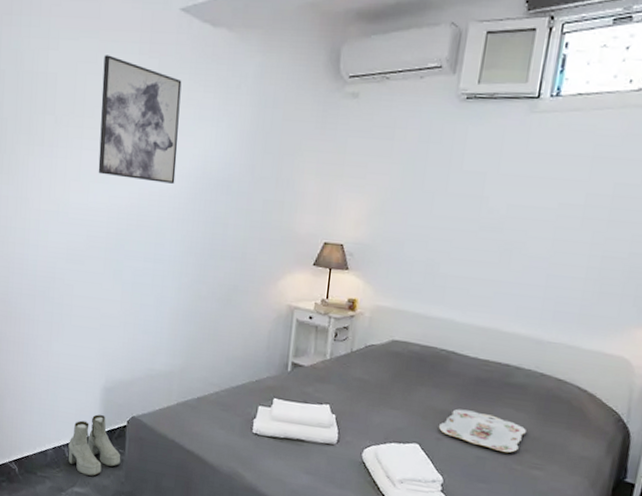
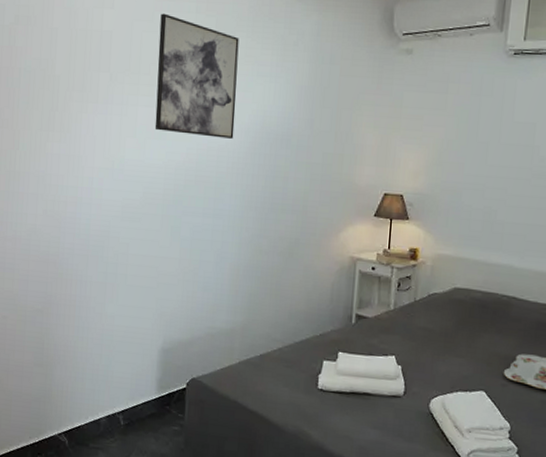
boots: present [68,414,121,476] -> none [123,378,180,444]

